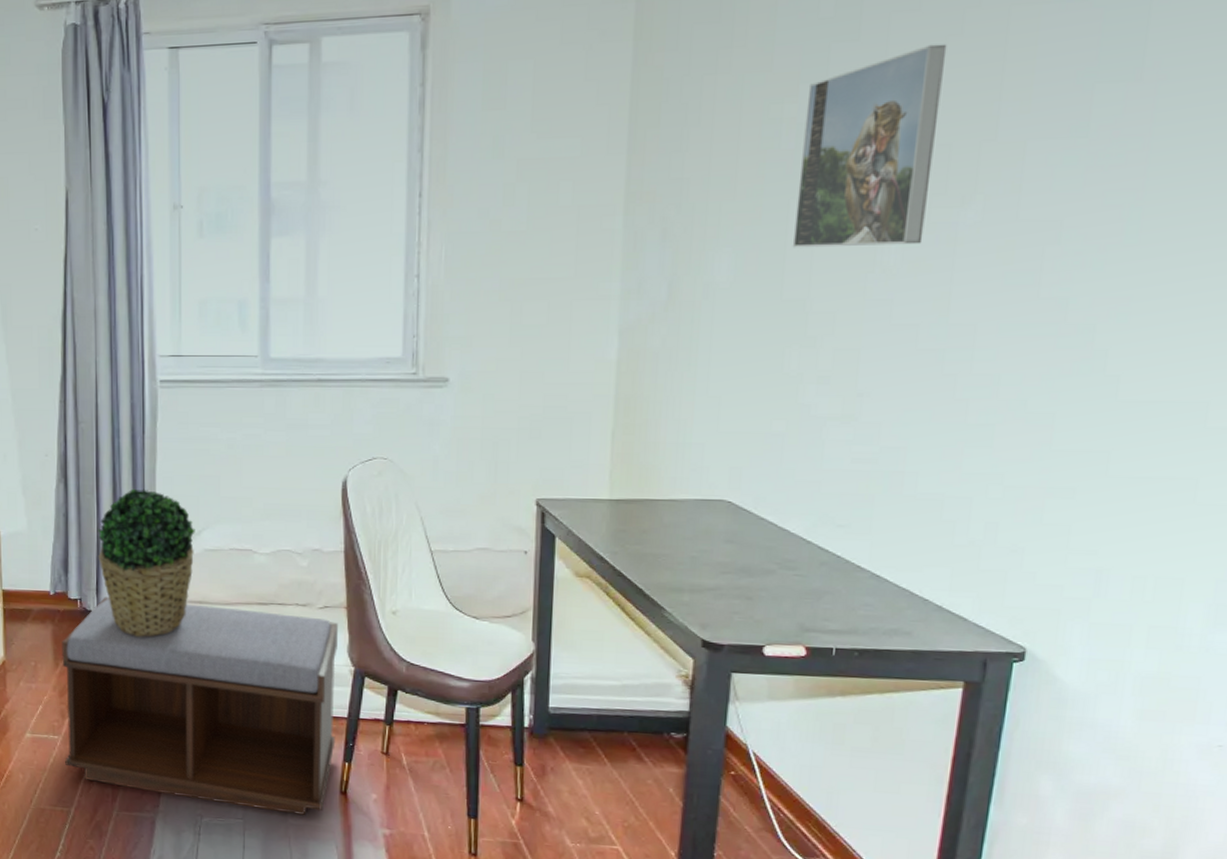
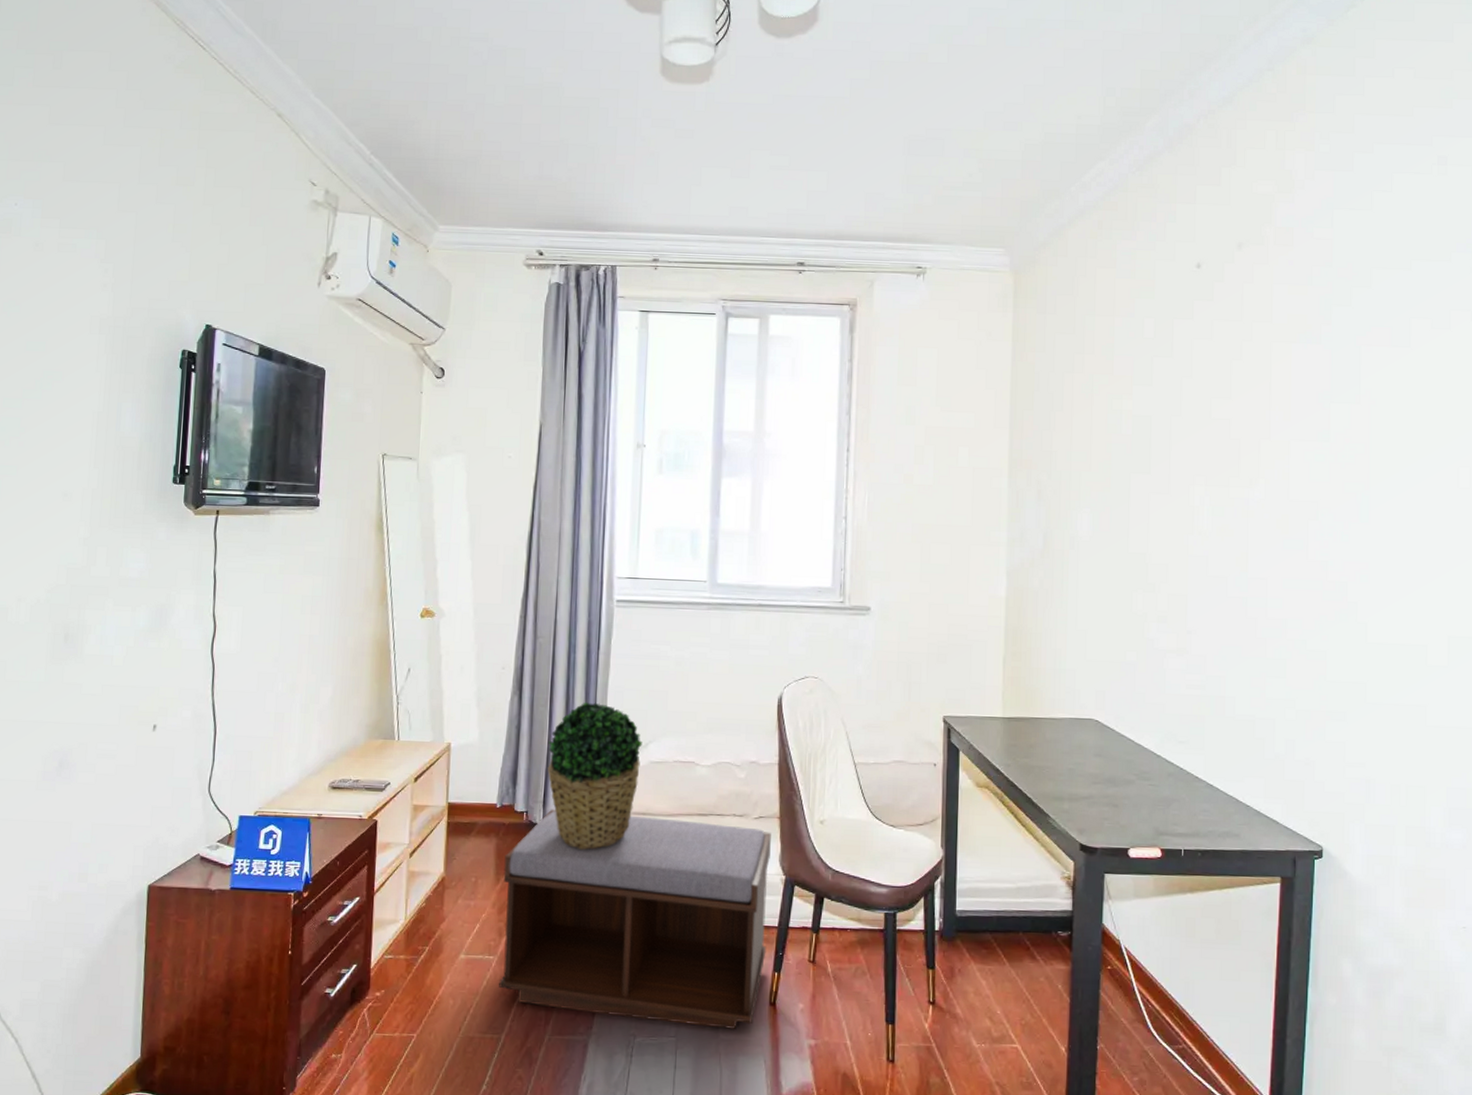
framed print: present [792,44,947,248] -> none [1134,365,1232,514]

